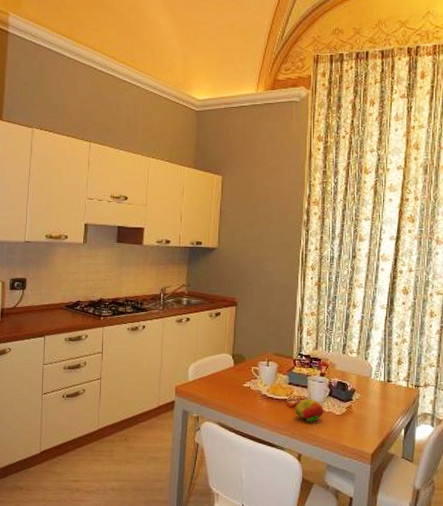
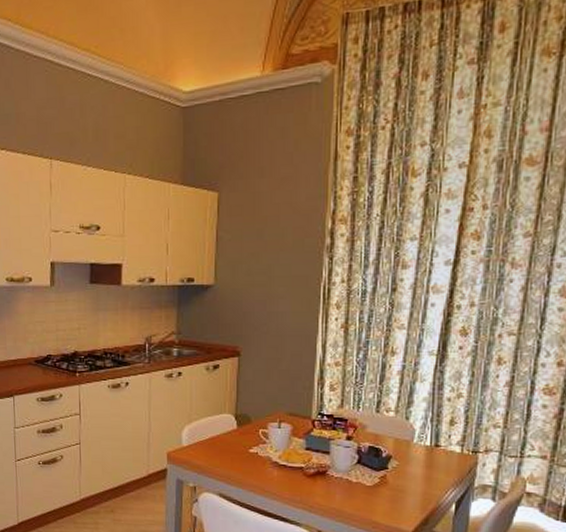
fruit: present [295,399,324,423] -> none [314,467,350,495]

